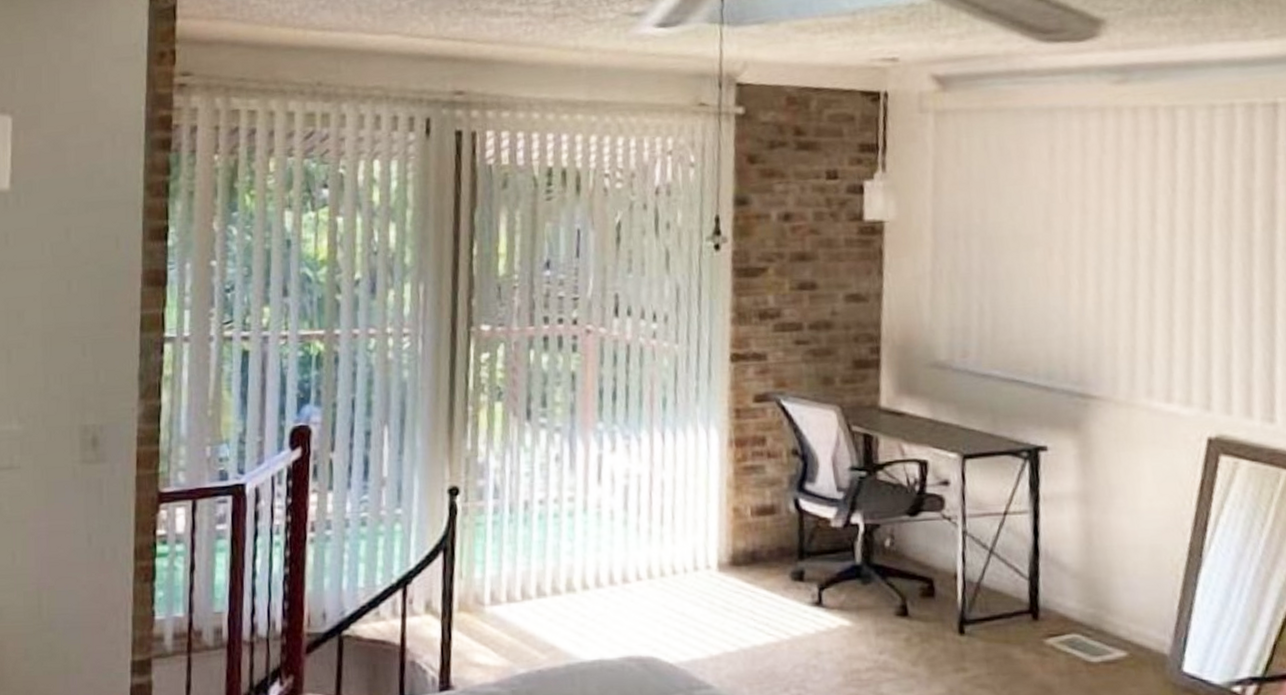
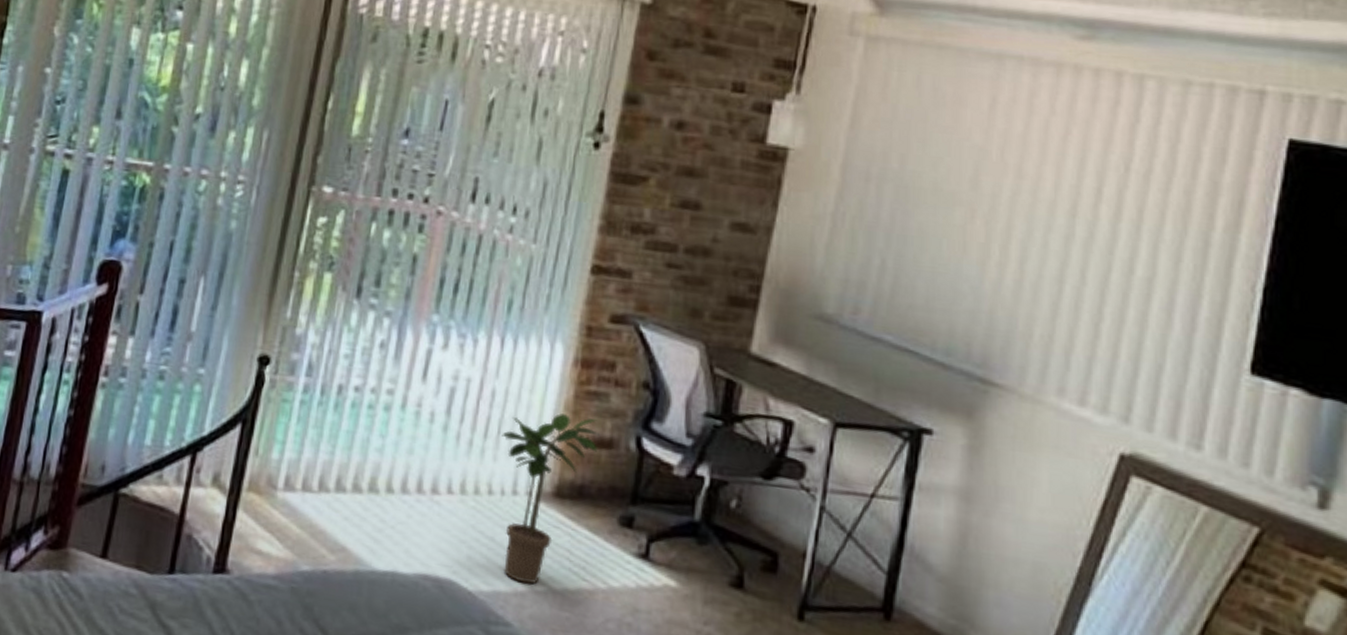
potted plant: none [676,491,762,648] -> present [502,413,599,585]

